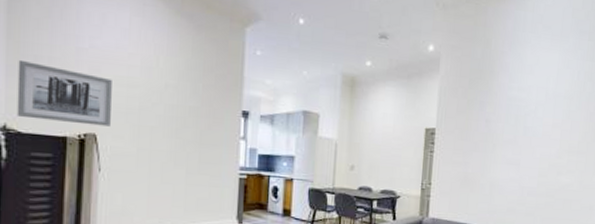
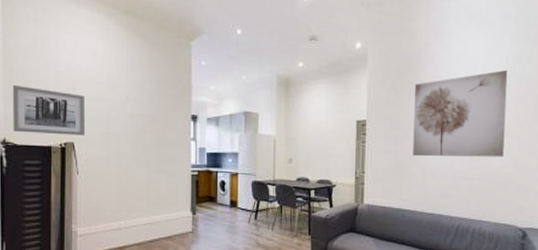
wall art: none [481,85,579,175] -> present [413,69,508,157]

